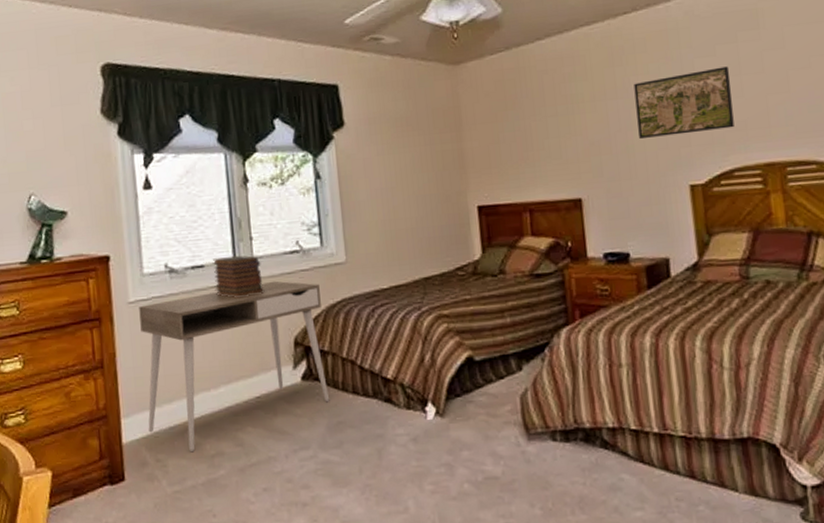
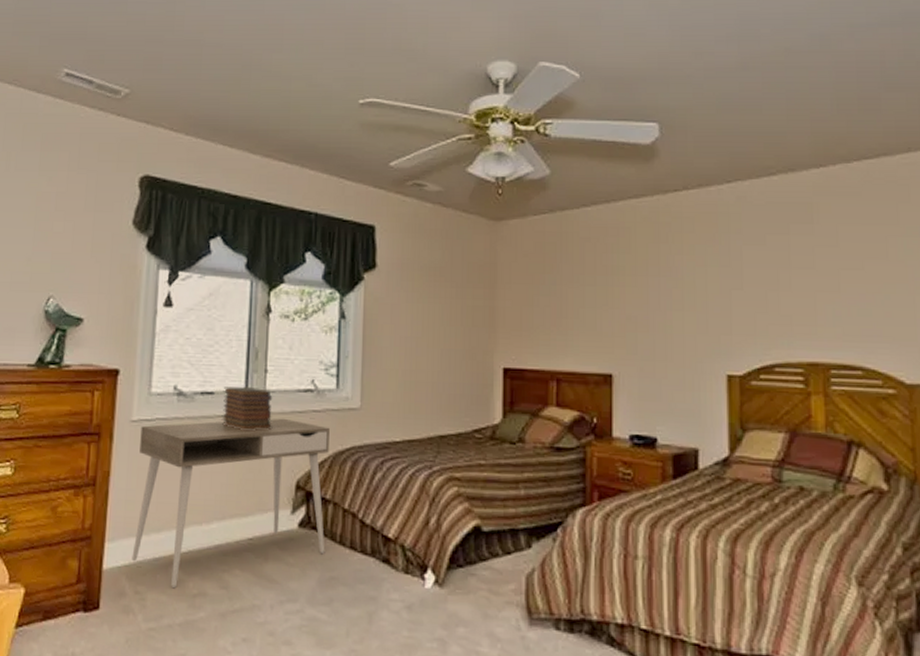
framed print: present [634,66,735,140] -> none [678,257,779,322]

